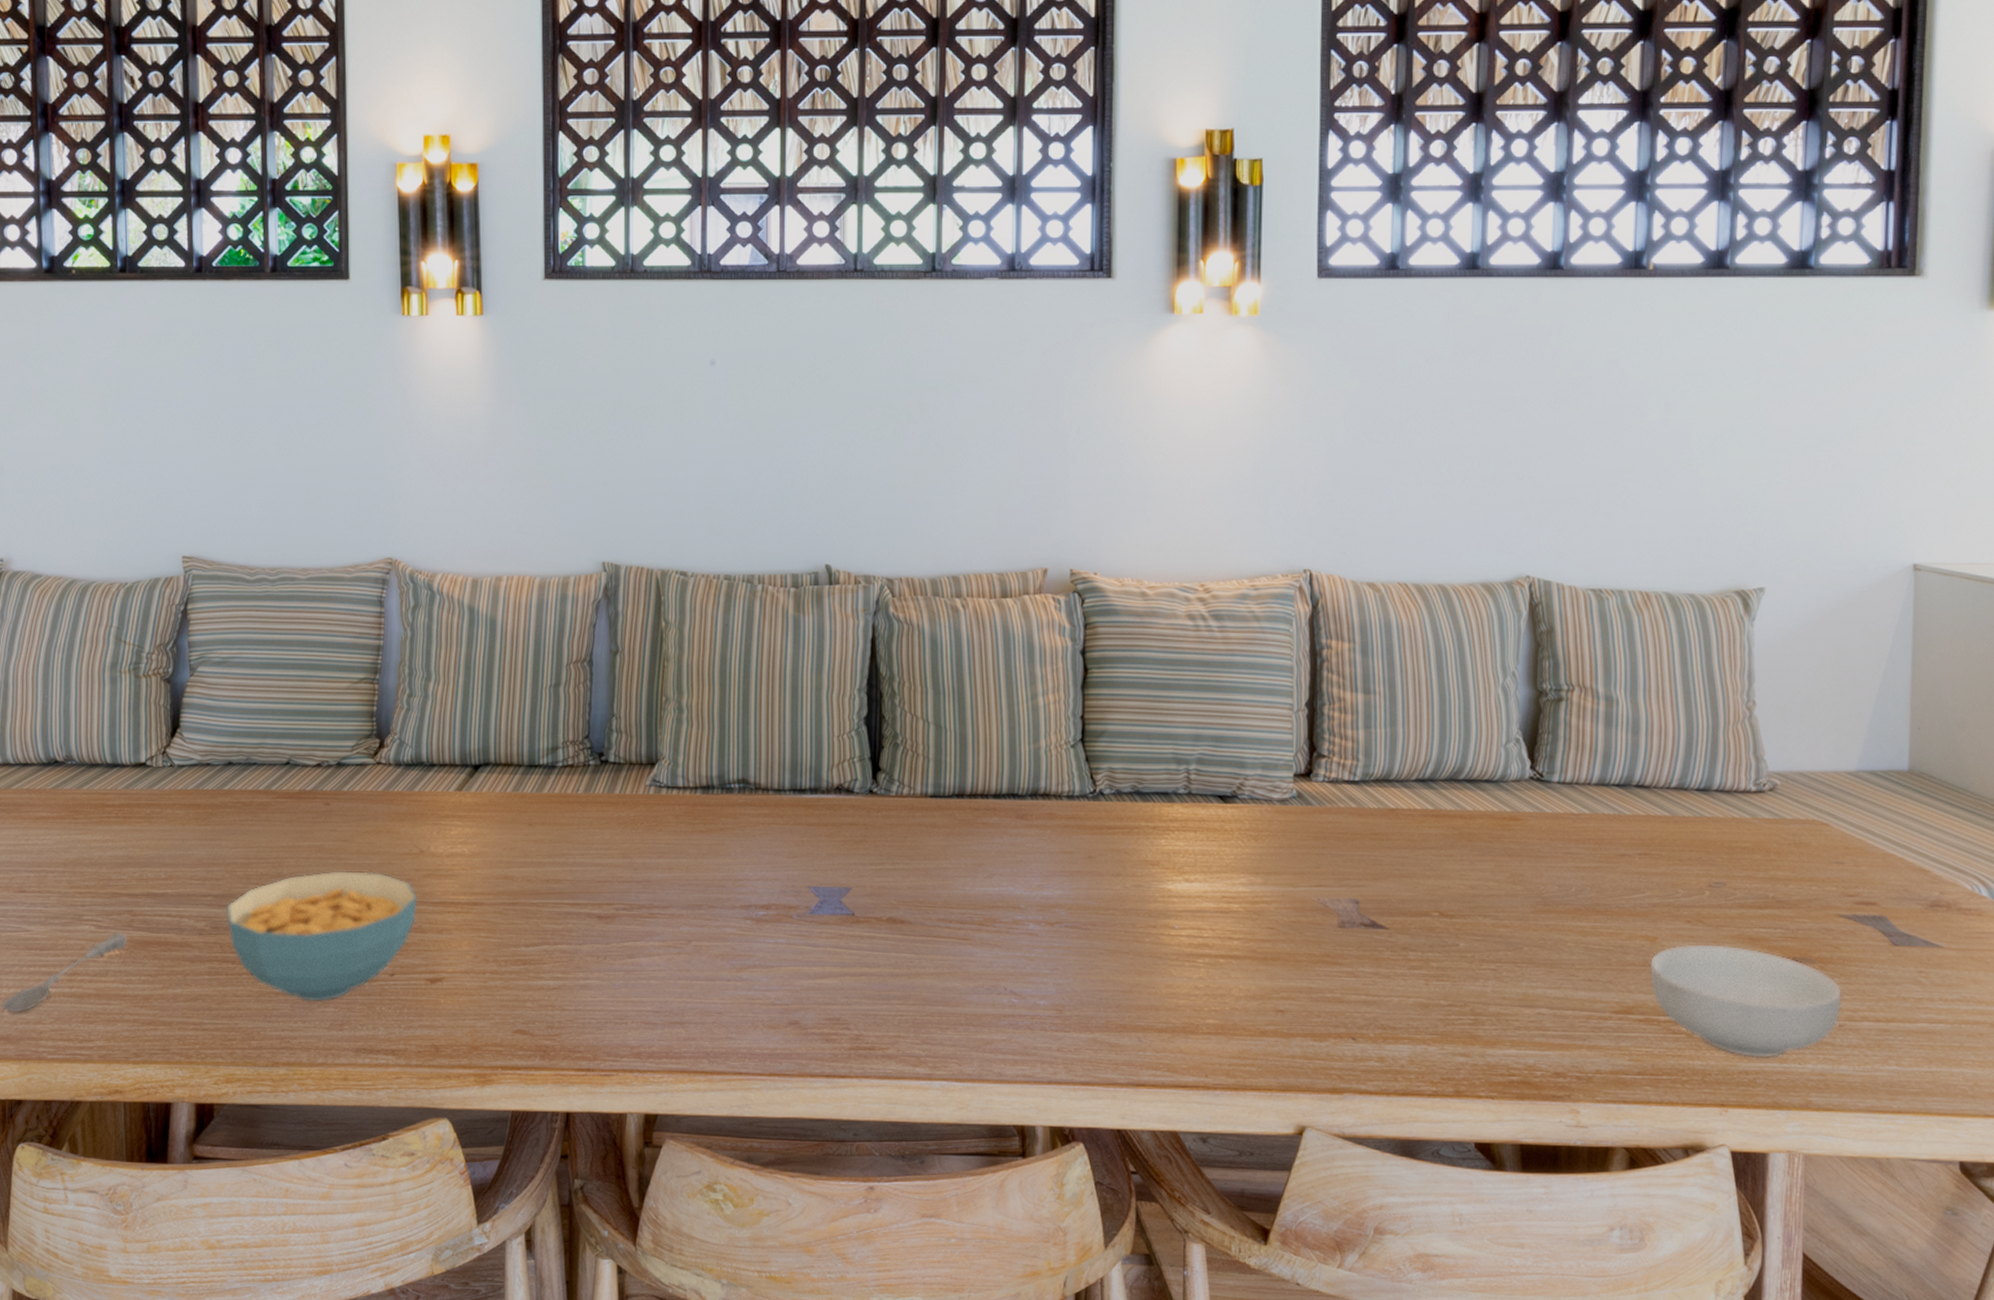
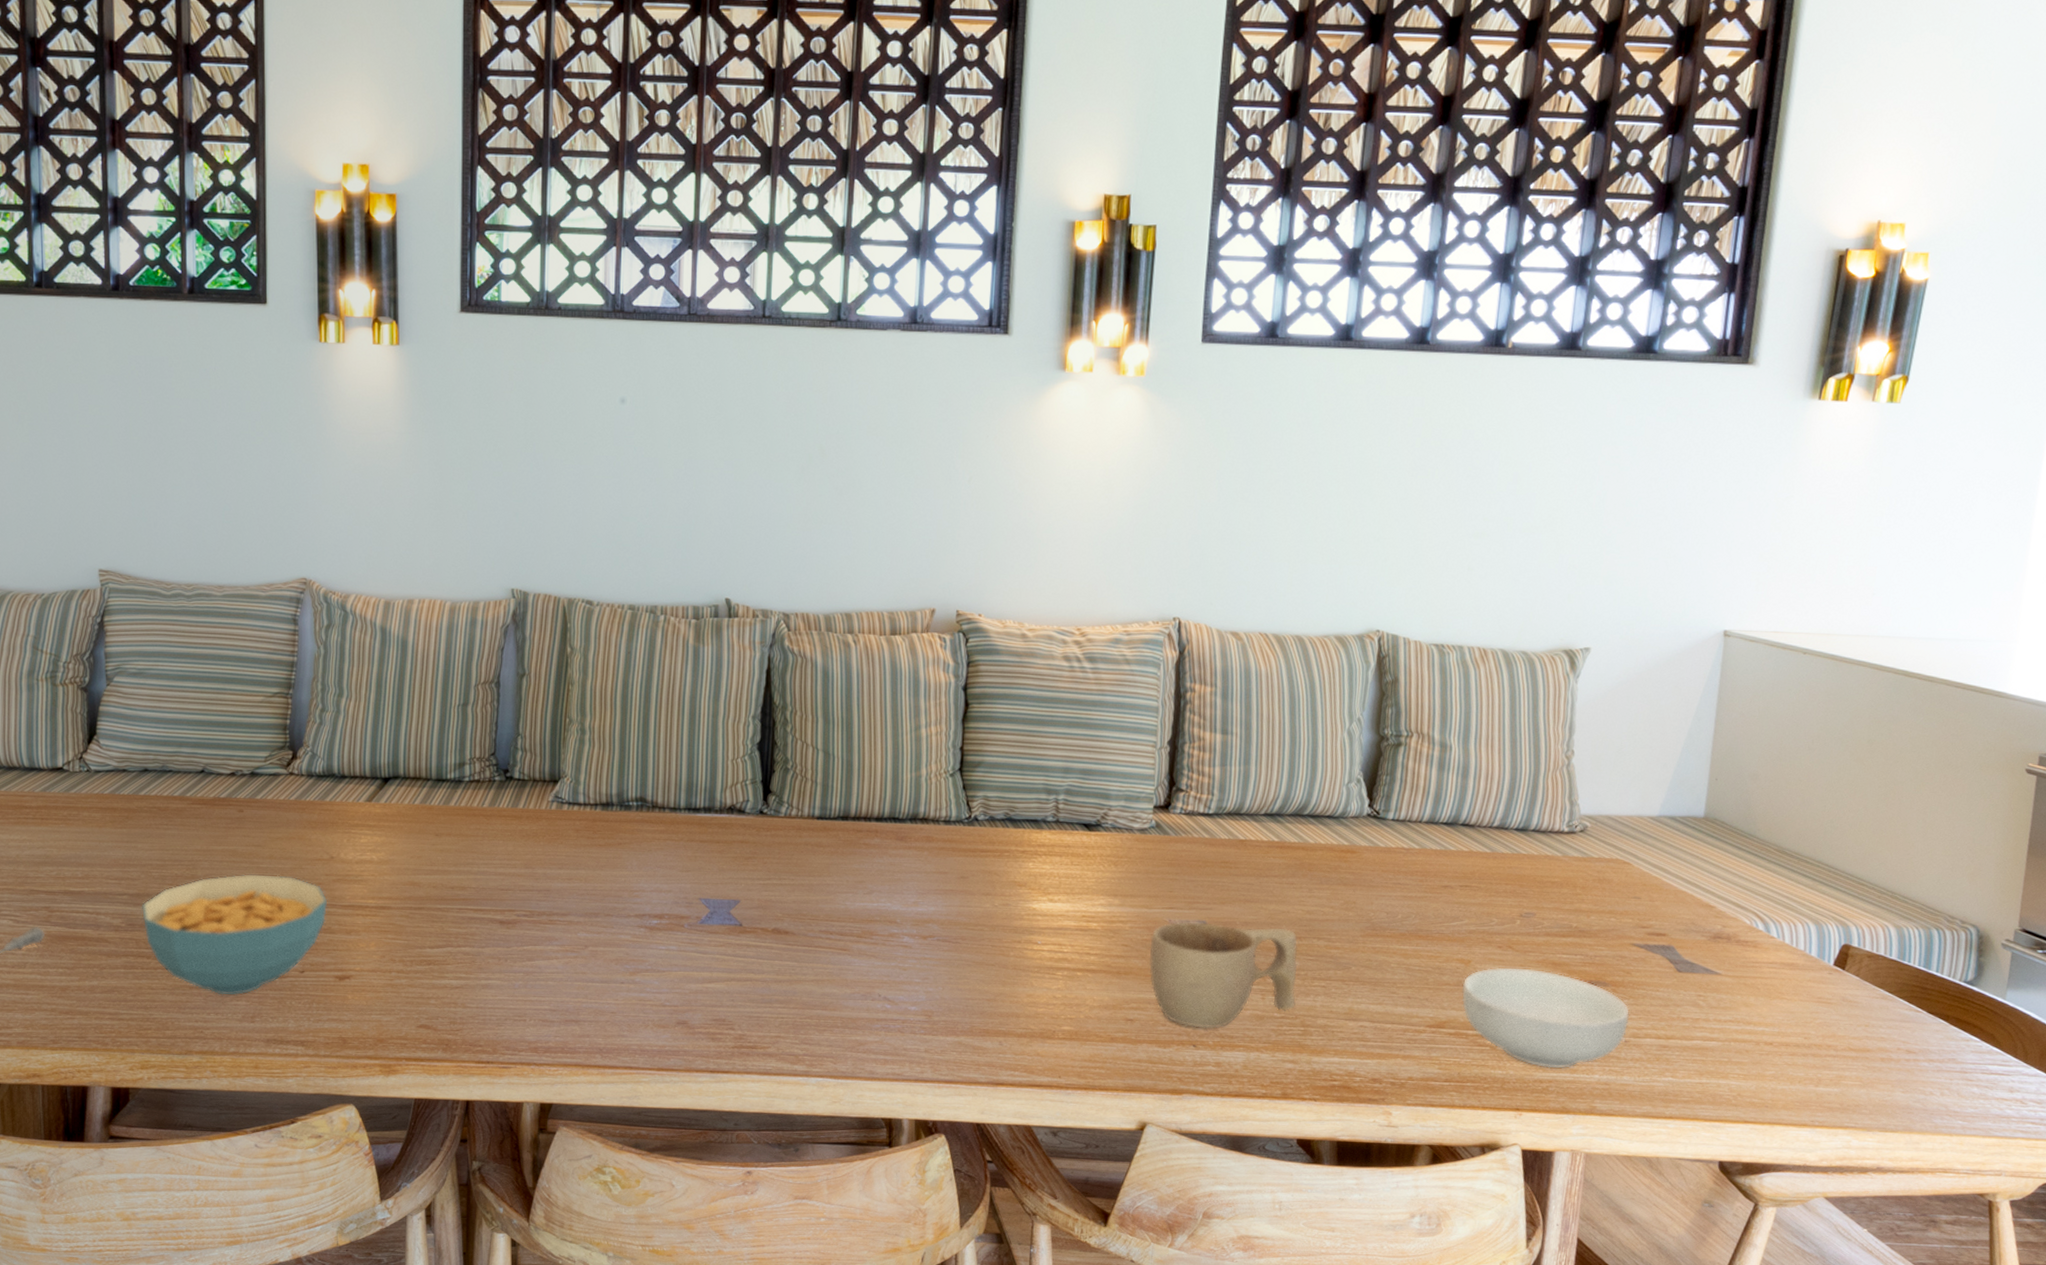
cup: none [1298,900,1463,1019] -> present [1149,921,1298,1029]

